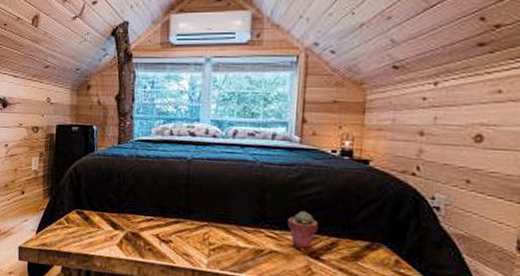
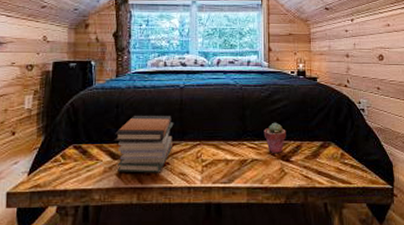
book stack: none [116,187,179,250] -> present [115,116,174,173]

